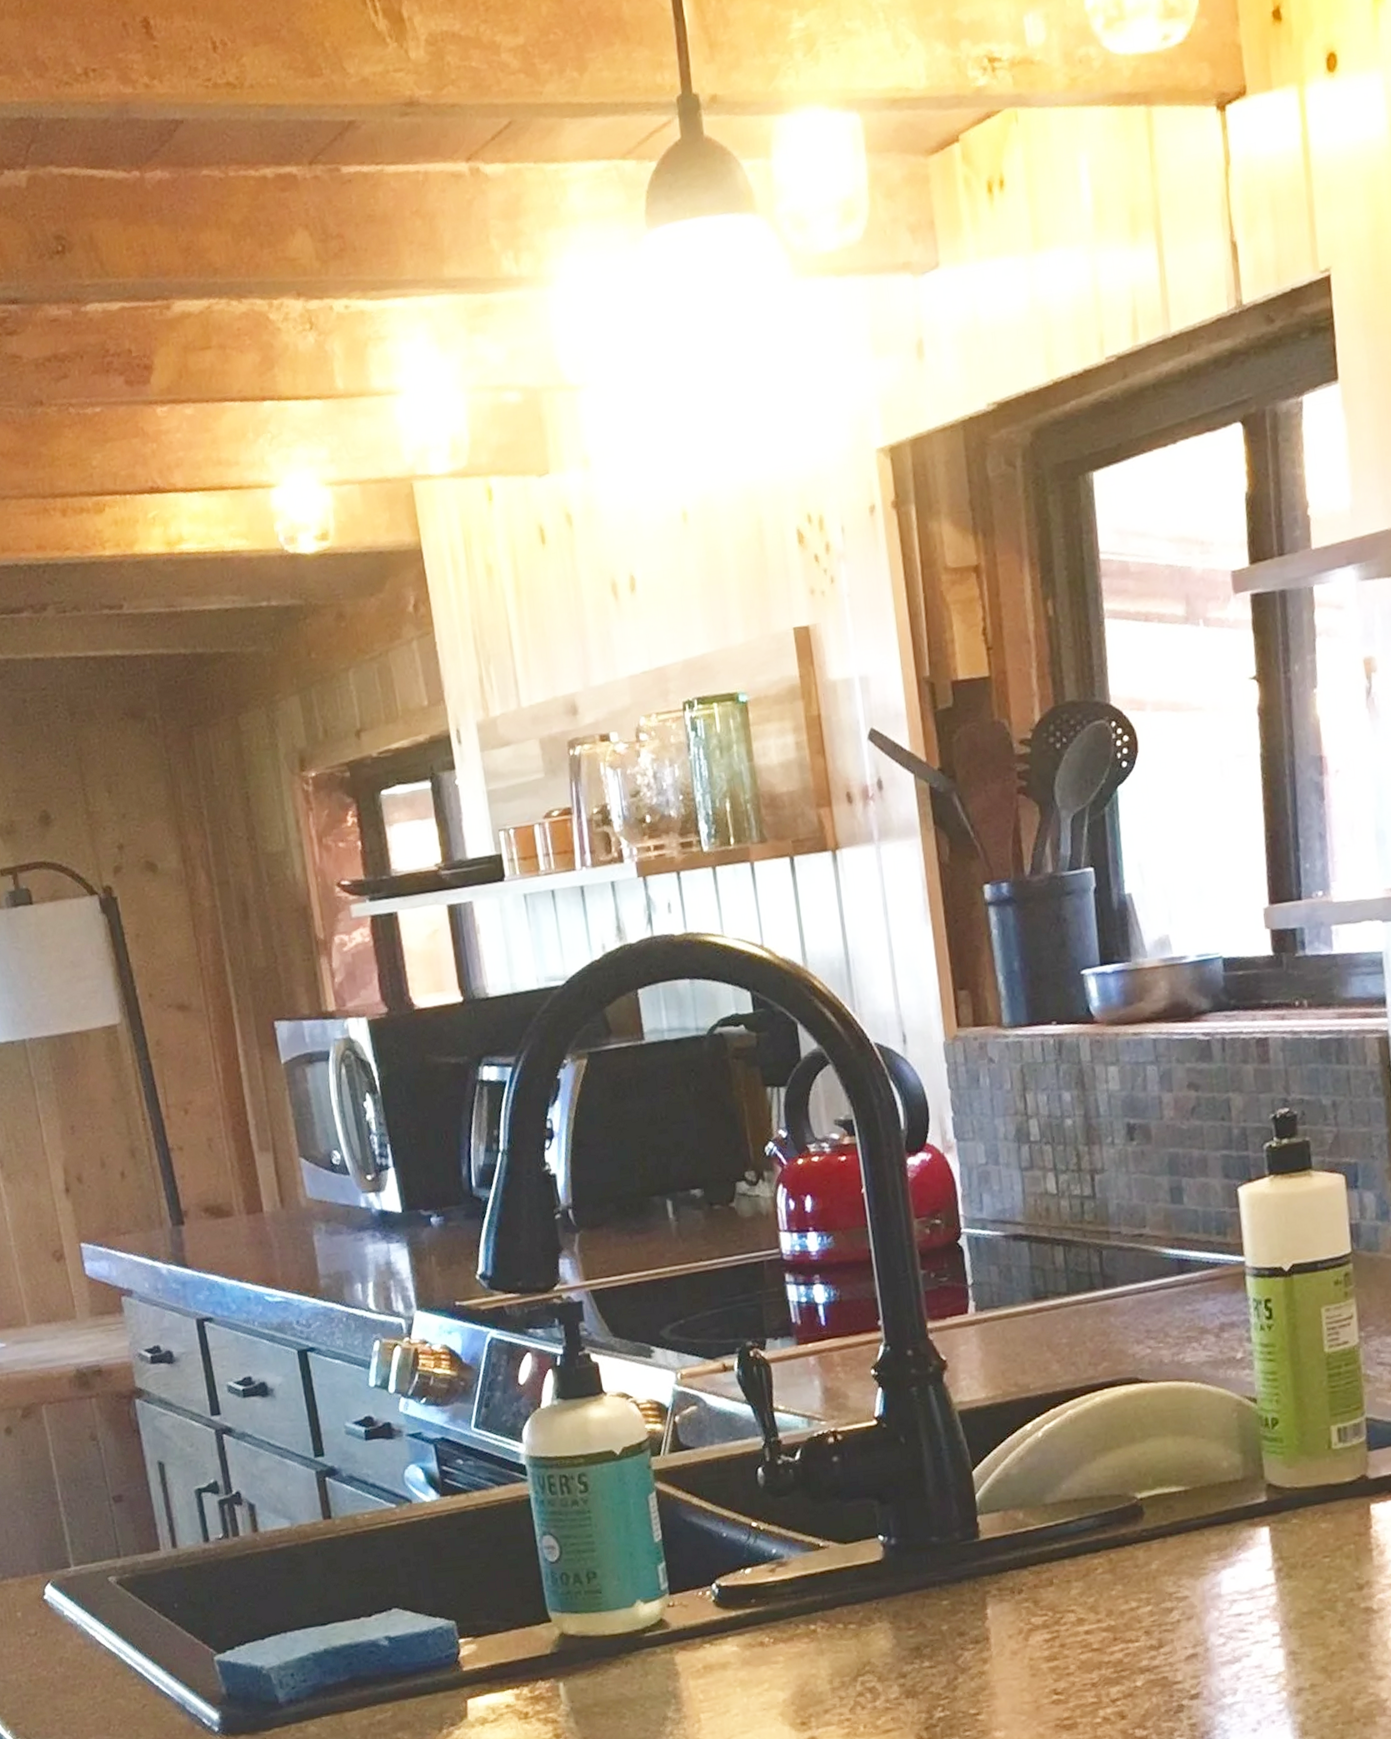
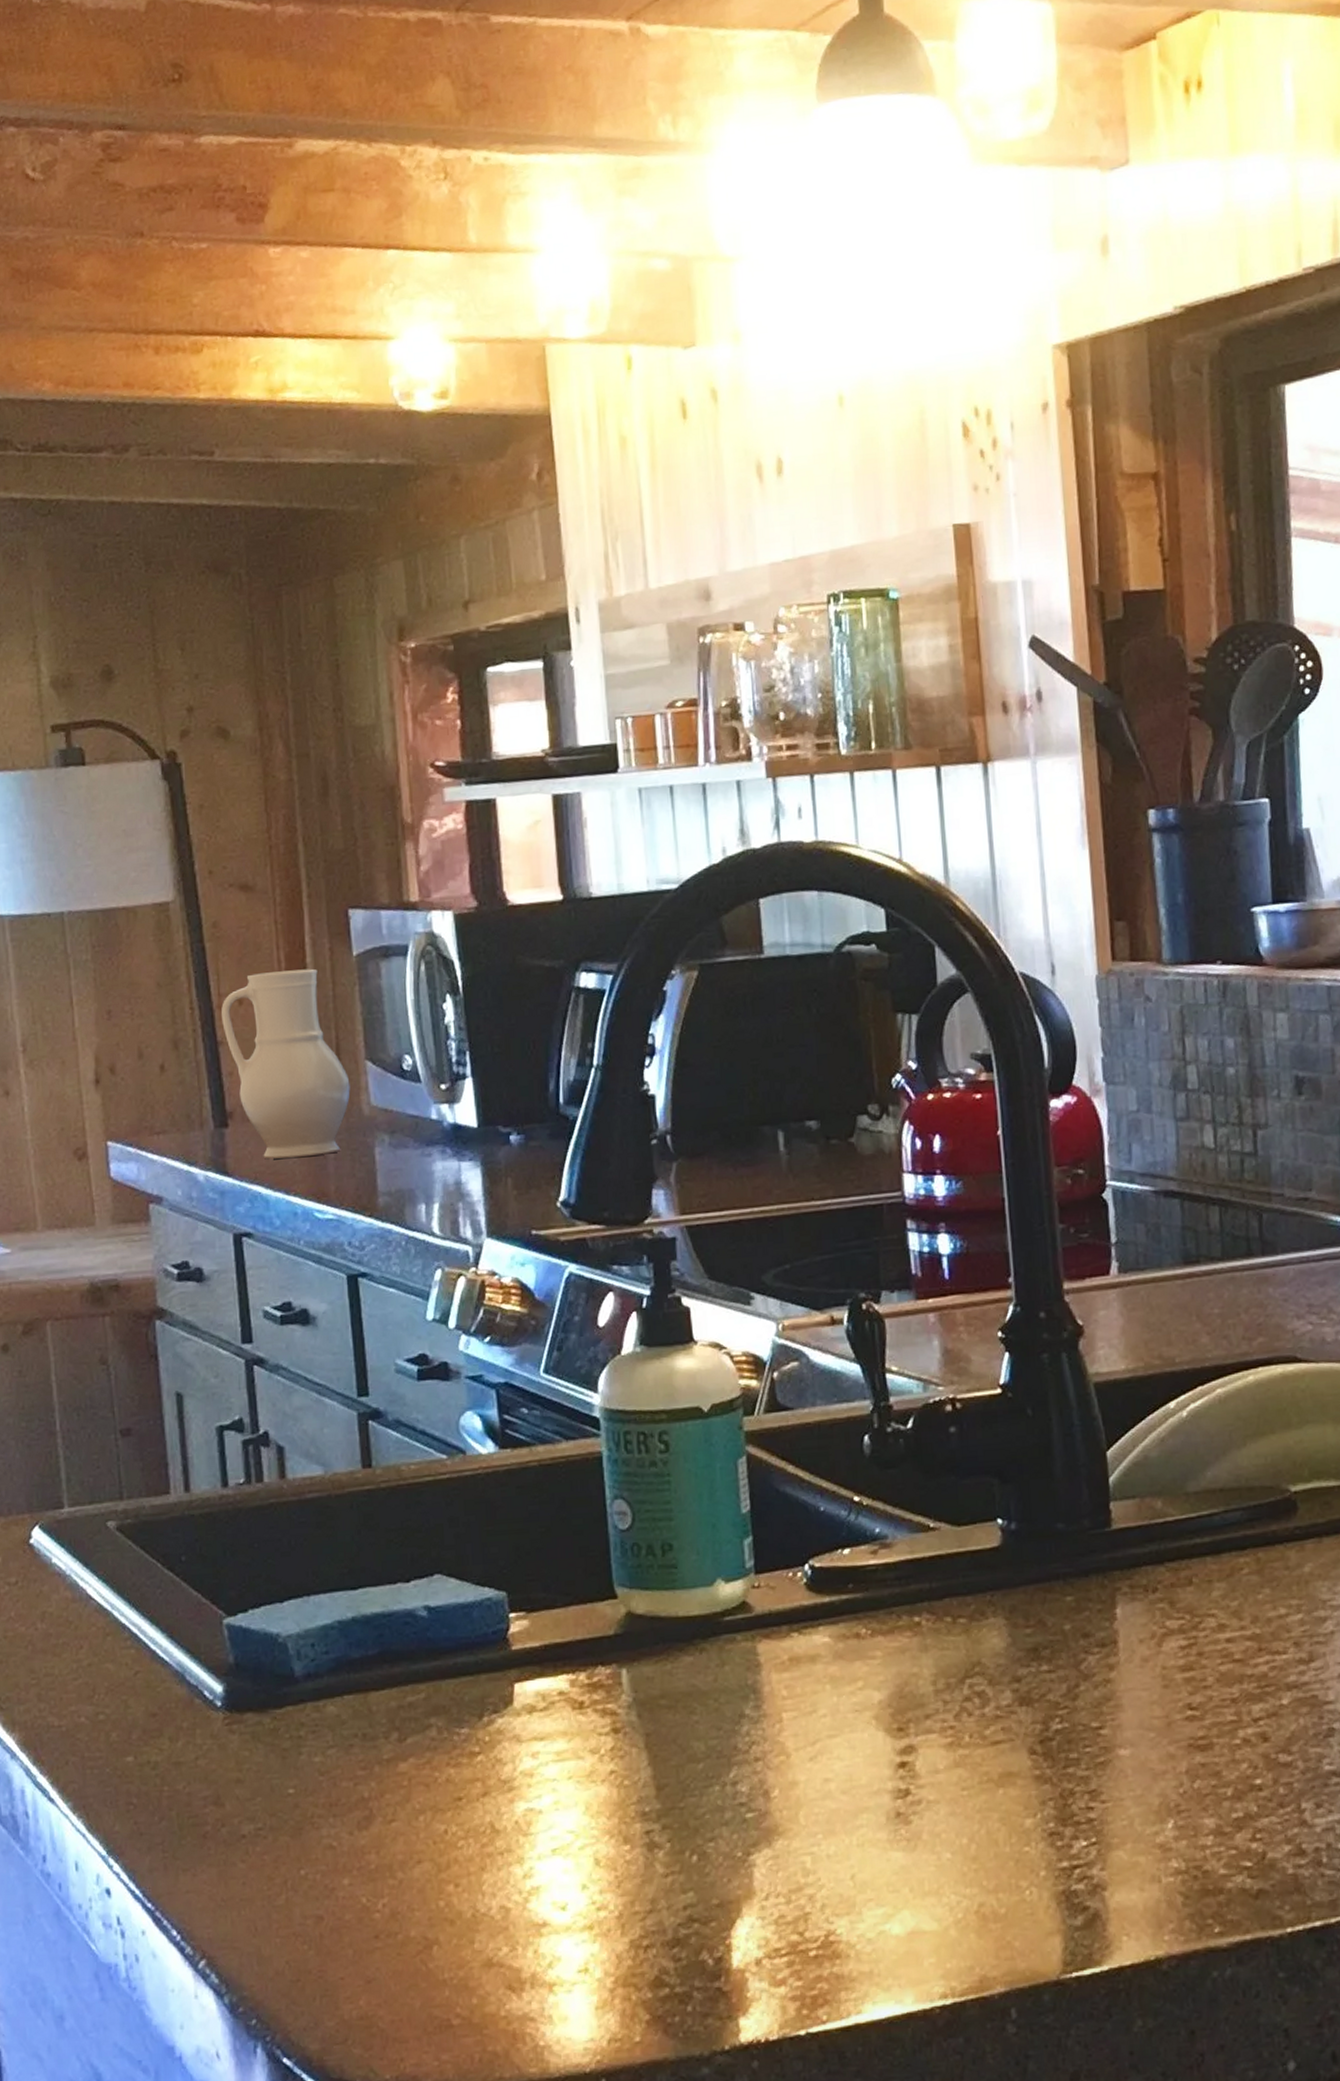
vase: none [170,1077,288,1251] -> present [221,968,350,1159]

